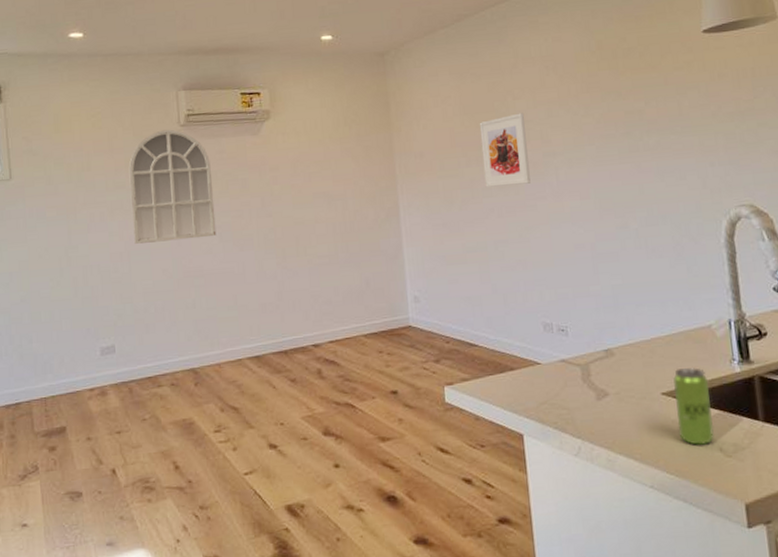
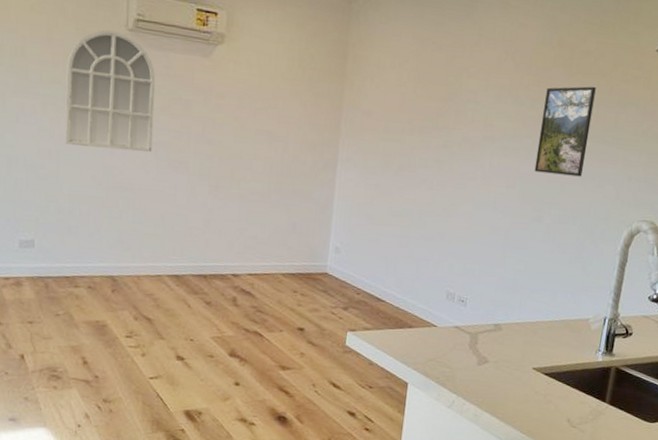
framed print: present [479,113,531,187] -> none [423,92,475,163]
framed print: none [597,80,659,178] -> present [534,86,596,177]
beverage can: present [673,368,715,446] -> none [538,350,574,415]

